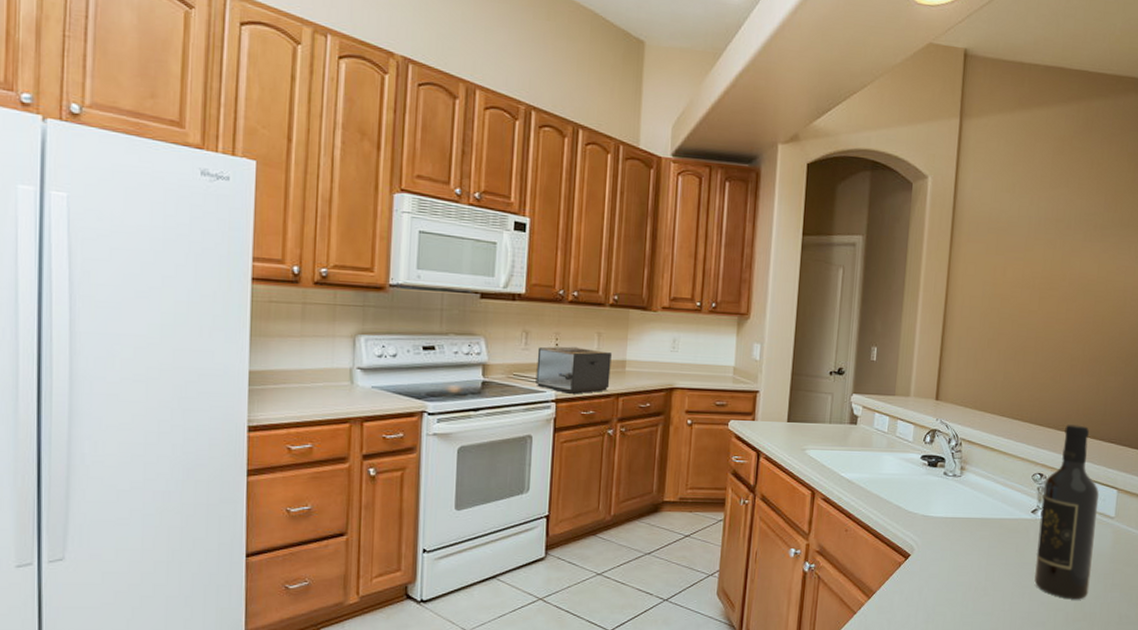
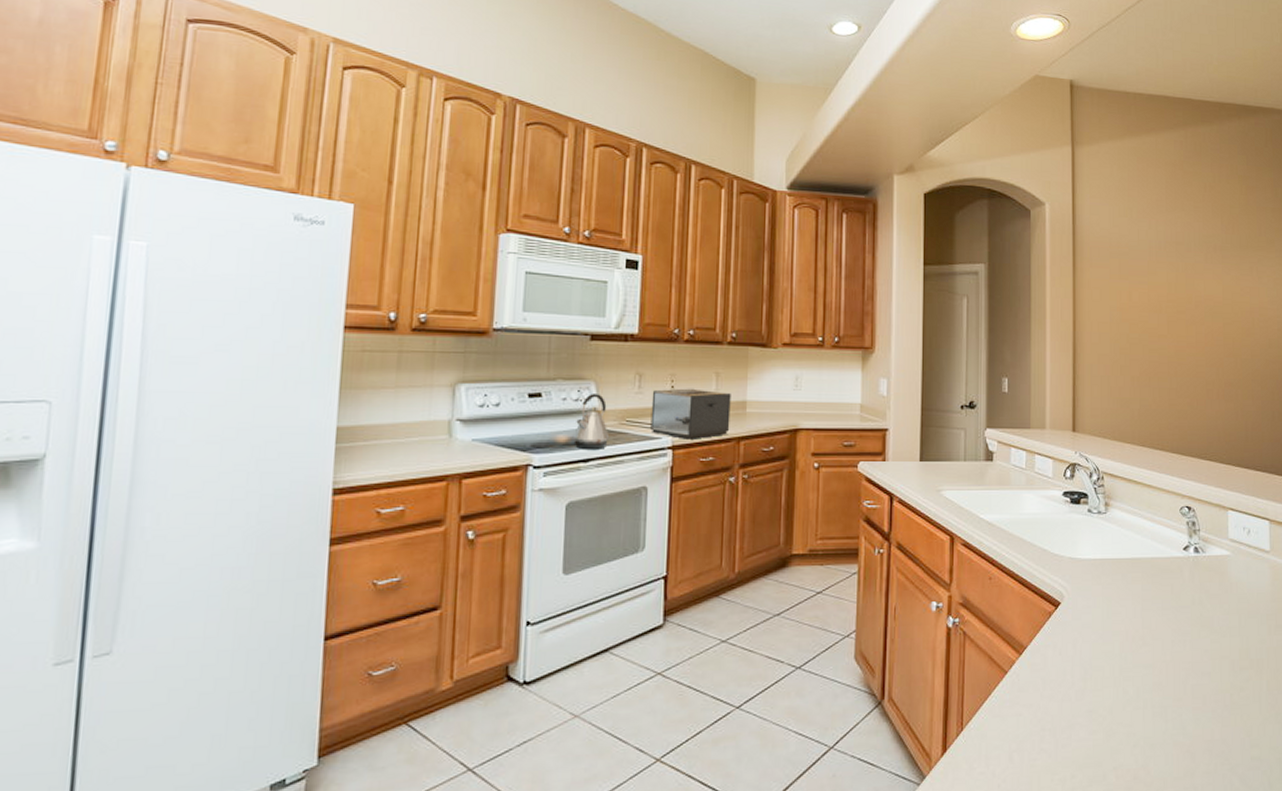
kettle: none [464,348,498,400] -> present [573,394,610,449]
wine bottle: present [1034,424,1100,599] -> none [1193,452,1253,644]

